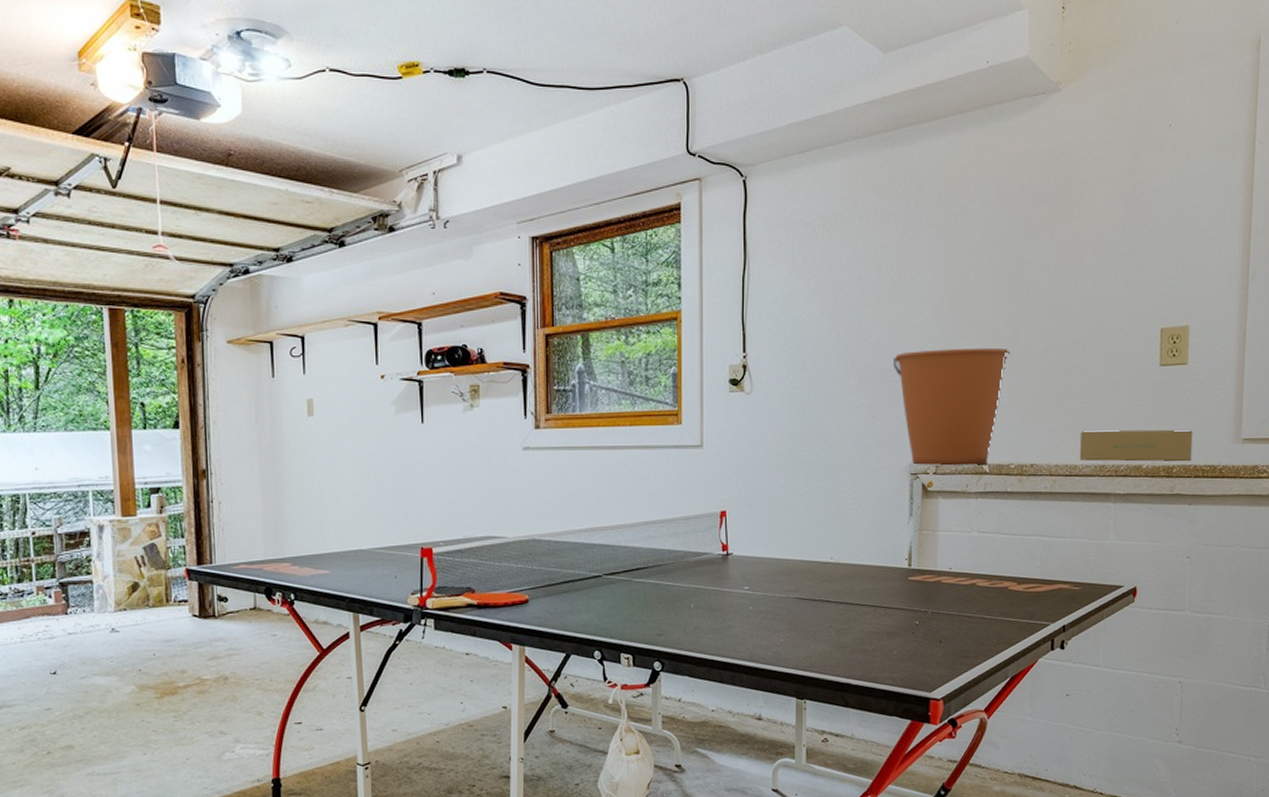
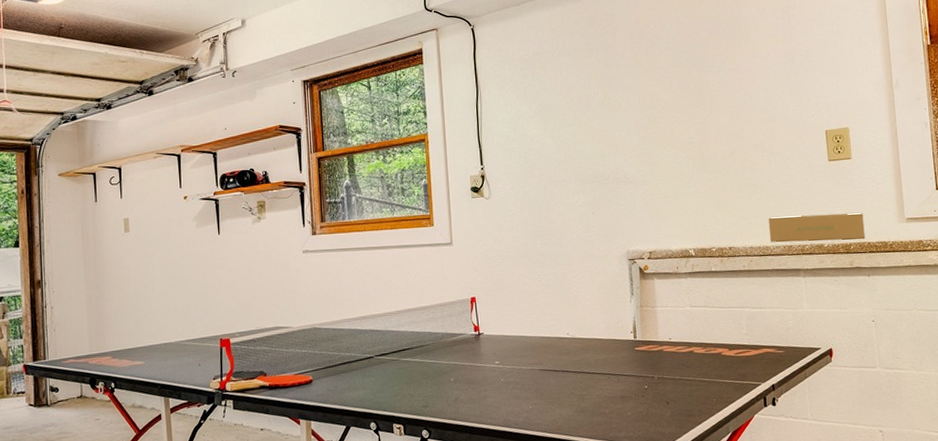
bucket: present [894,349,1011,466] -> none [606,152,703,252]

